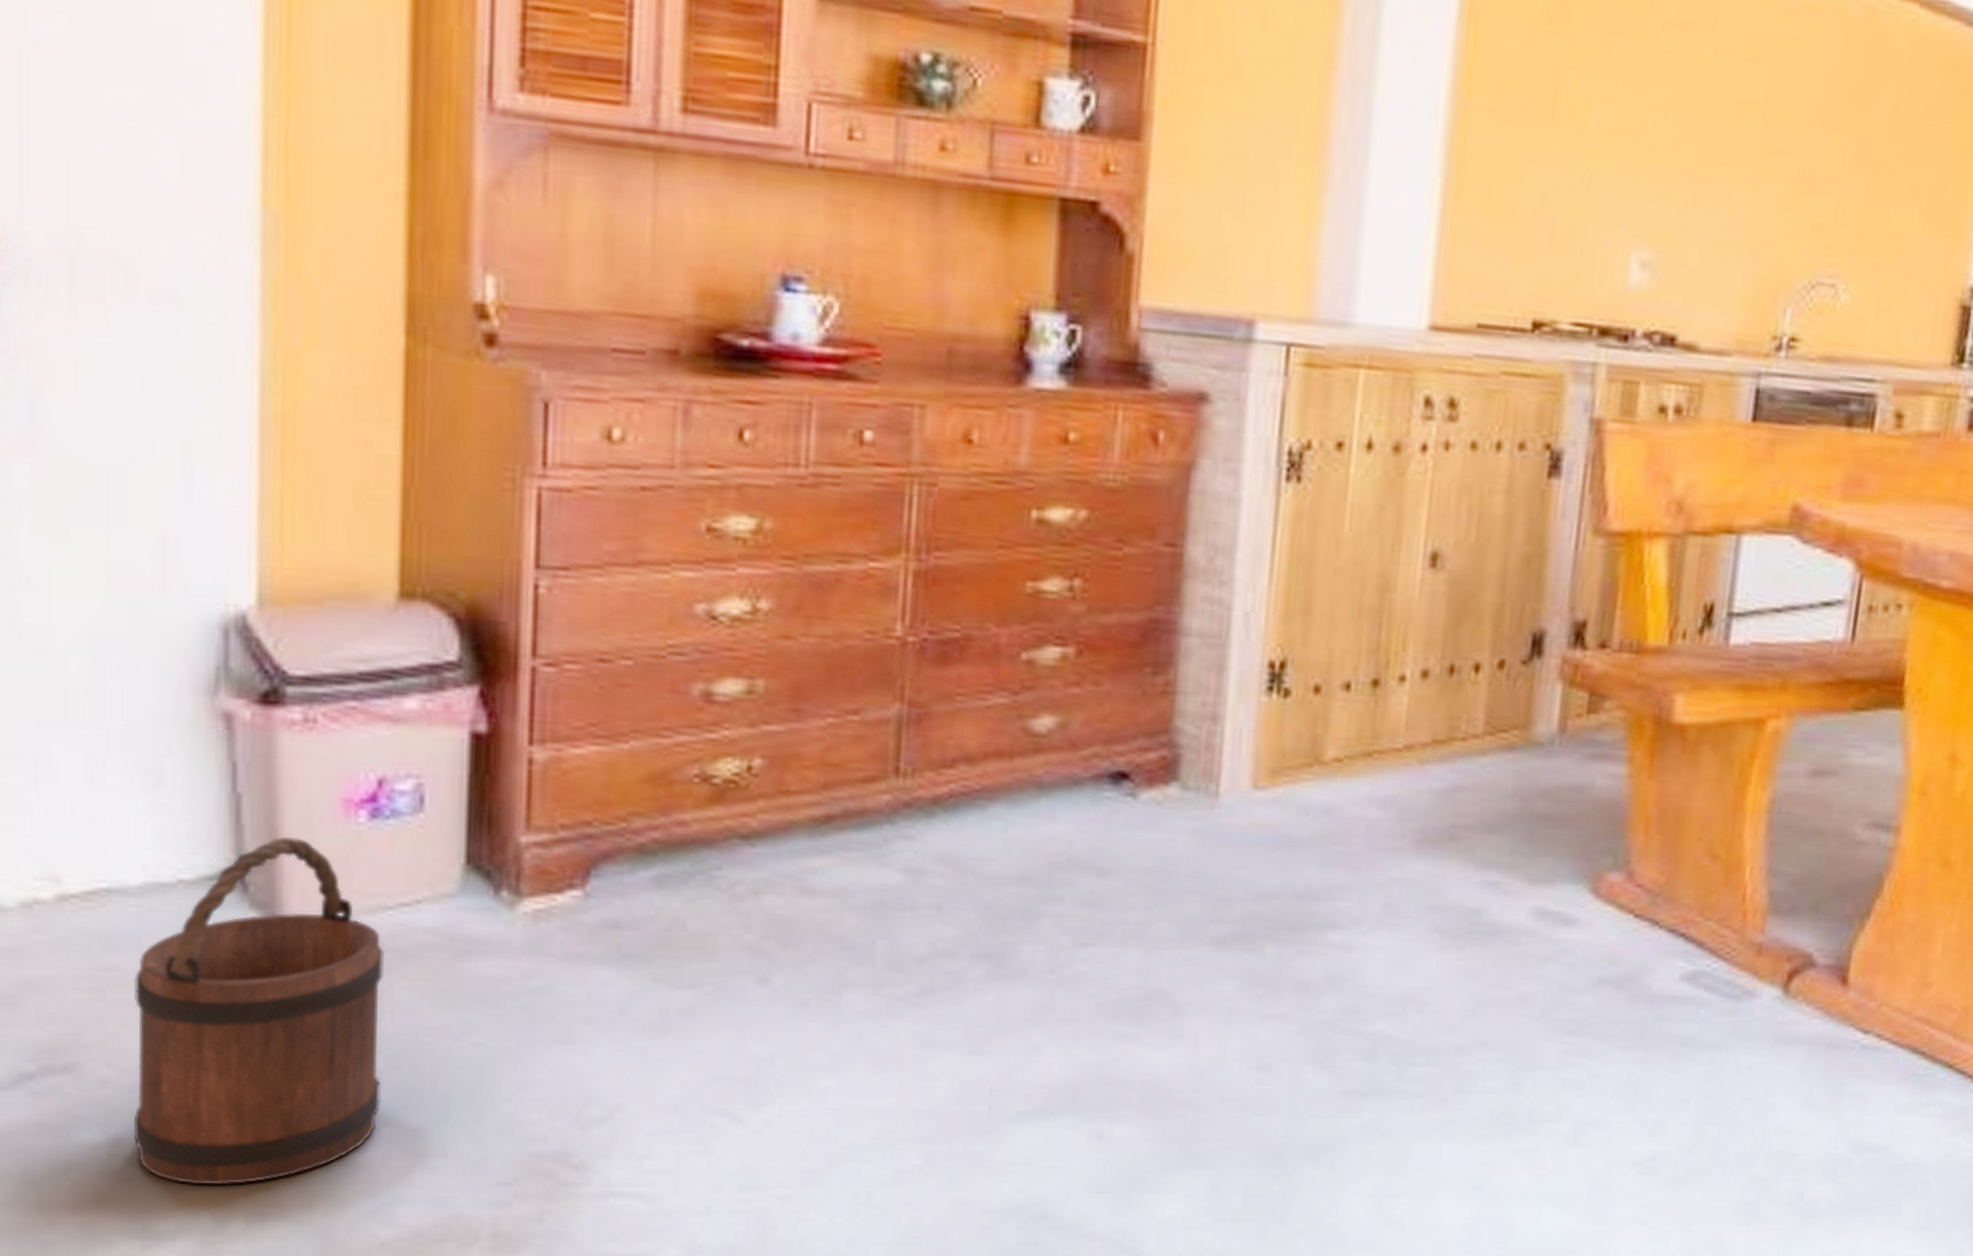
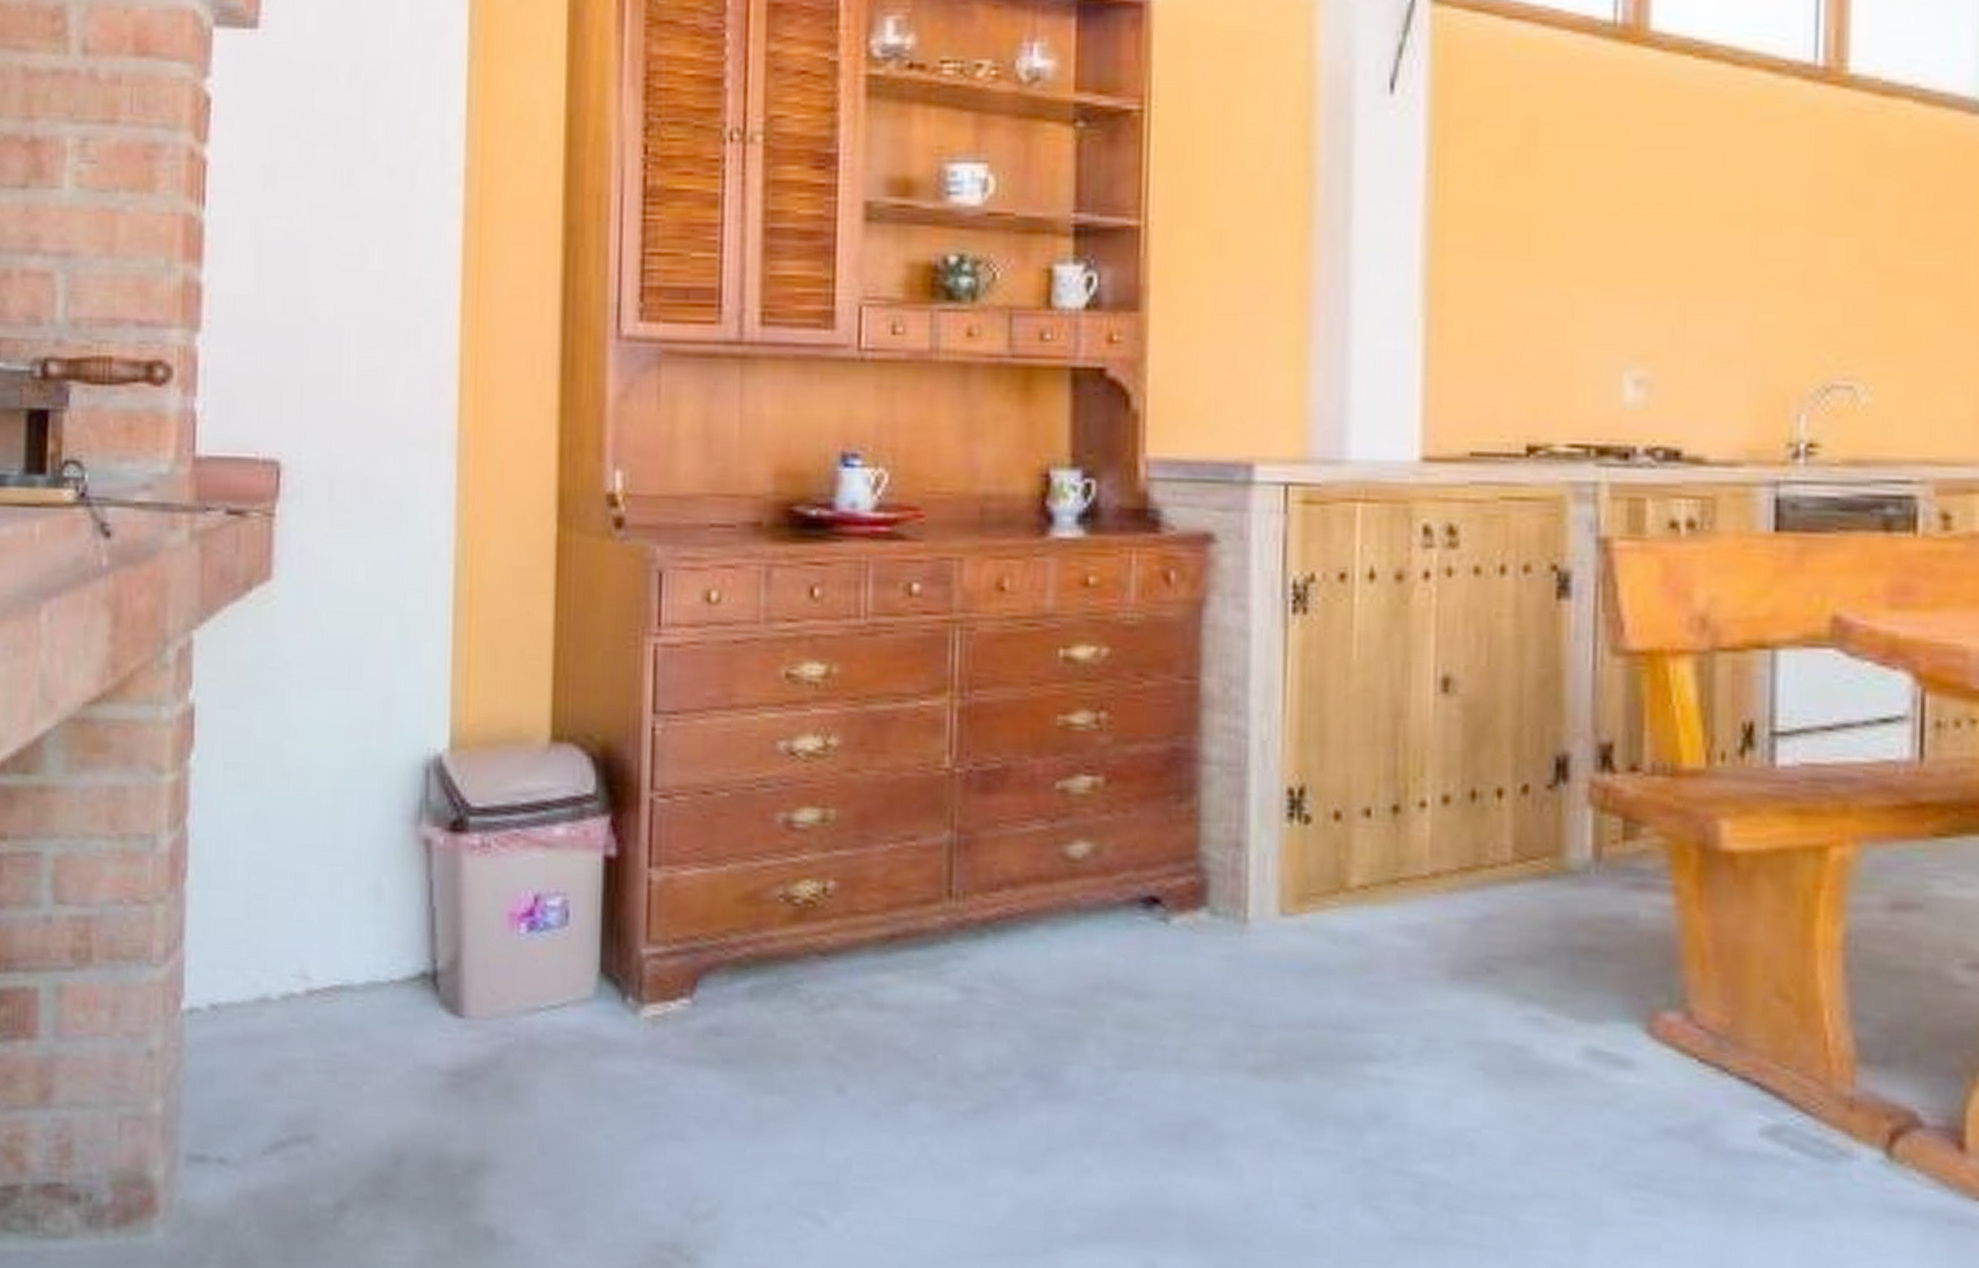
bucket: present [134,836,384,1186] -> none [354,944,538,1252]

